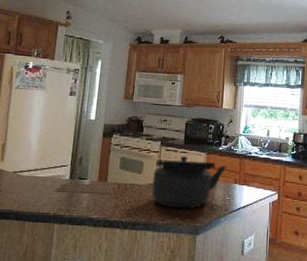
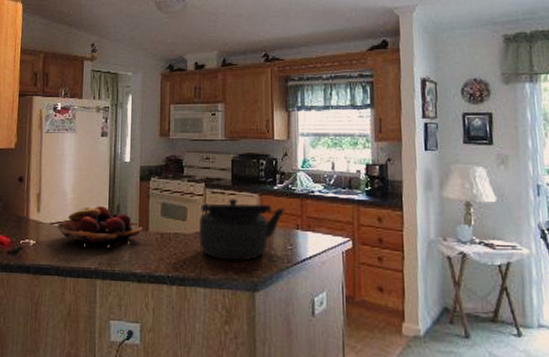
fruit basket: none [19,158,102,195] -> present [56,206,142,247]

